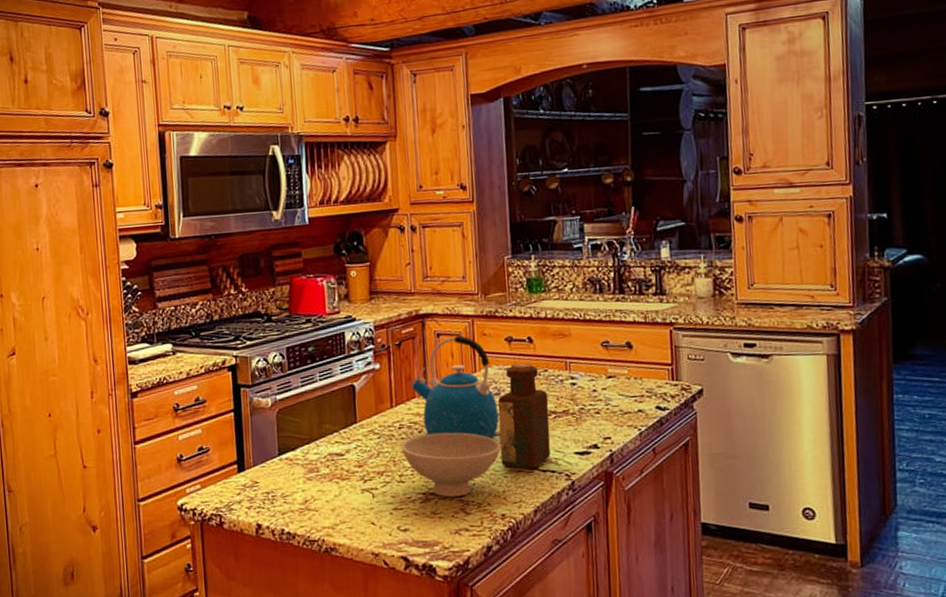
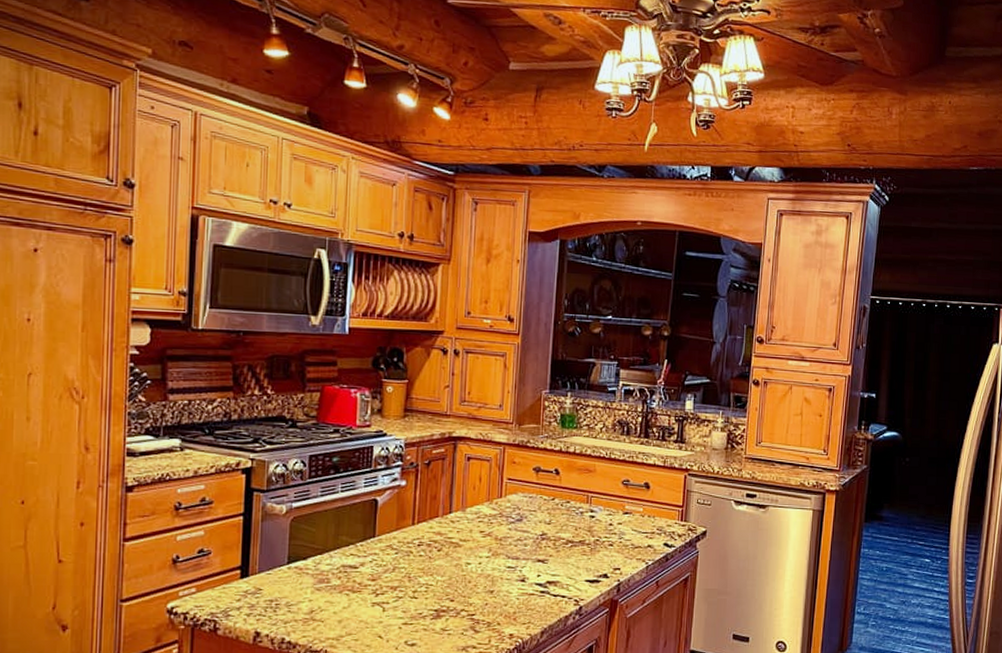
bowl: present [401,432,501,498] -> none [418,553,517,616]
kettle: present [410,335,499,439] -> none [435,461,519,562]
bottle: present [497,362,551,469] -> none [515,493,568,593]

